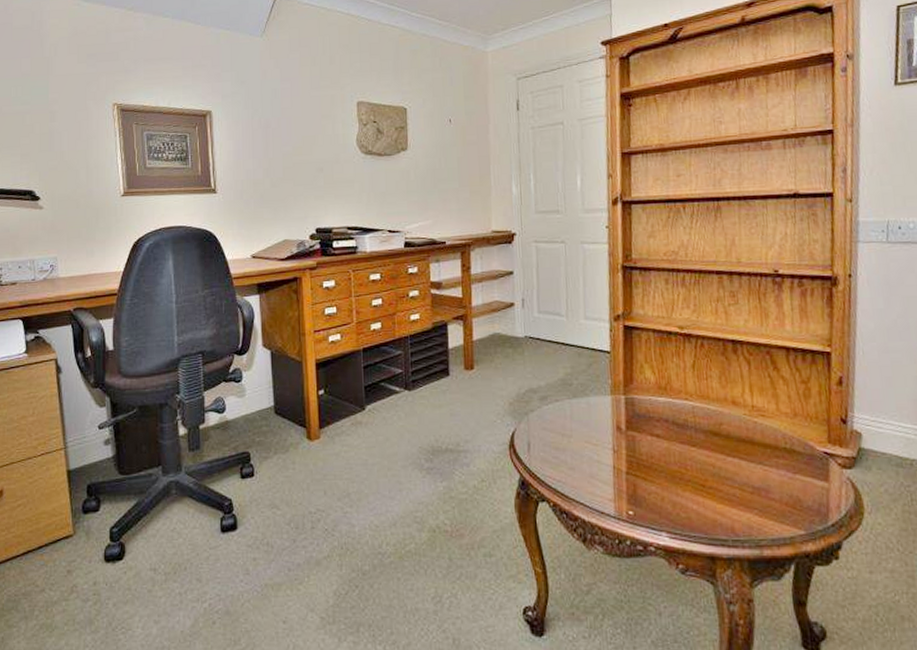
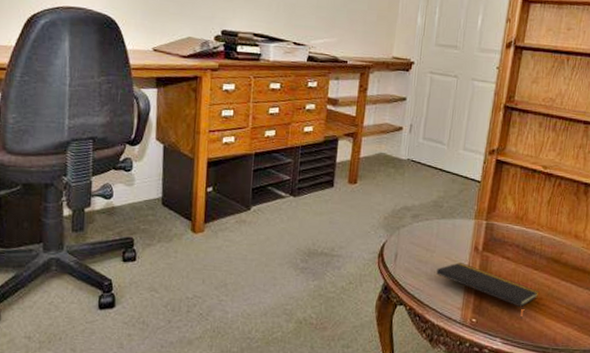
notepad: none [577,446,703,506] -> present [436,262,540,319]

